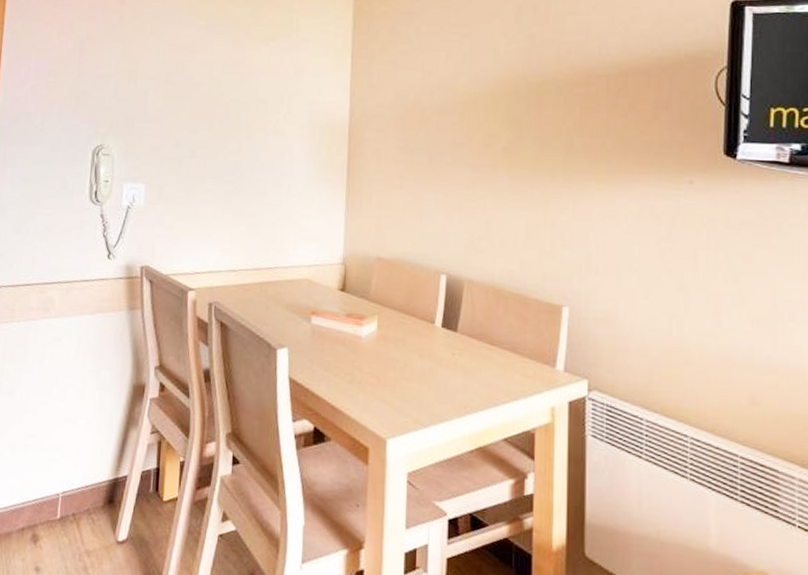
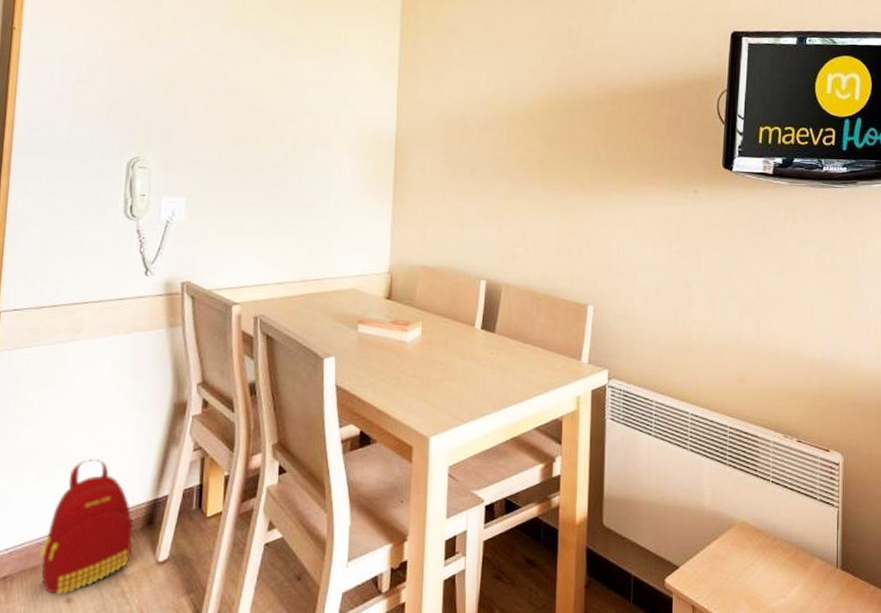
backpack: none [14,433,95,563] -> present [41,459,133,595]

